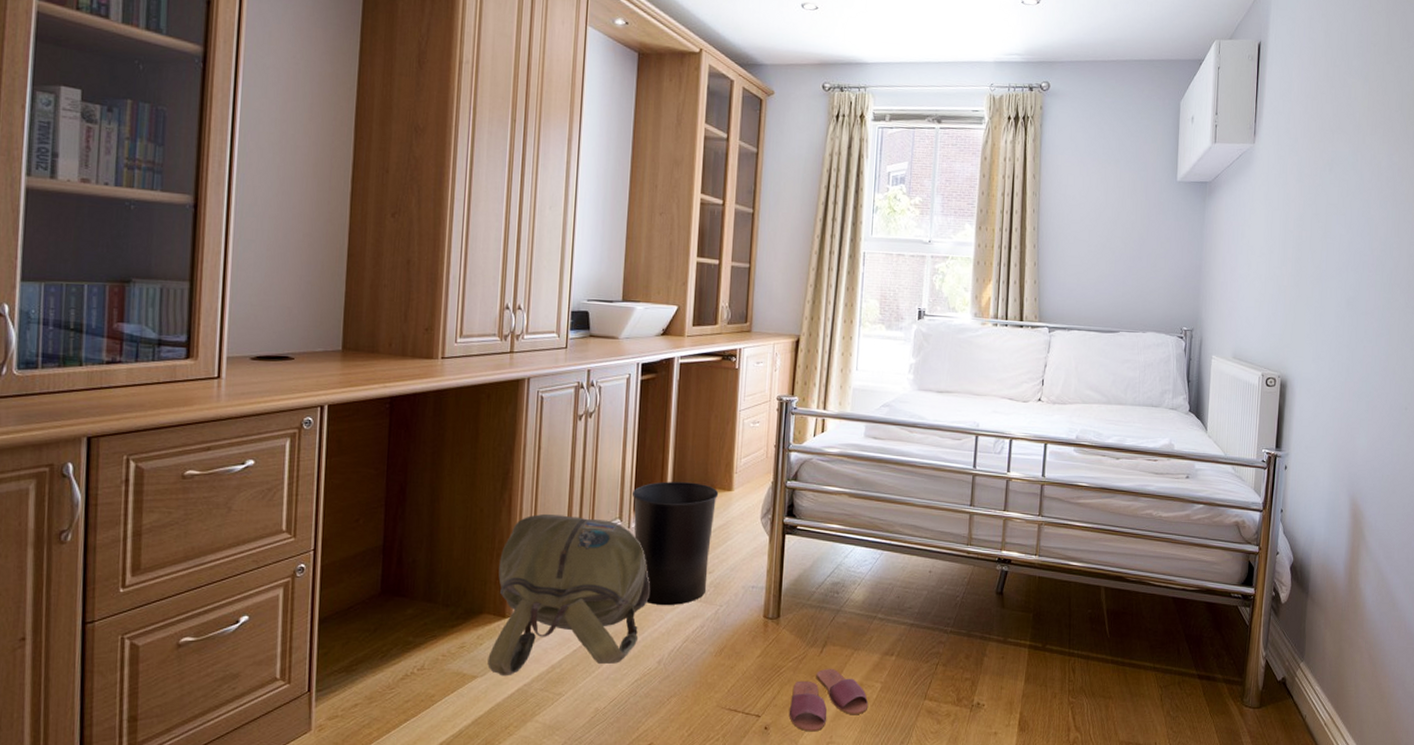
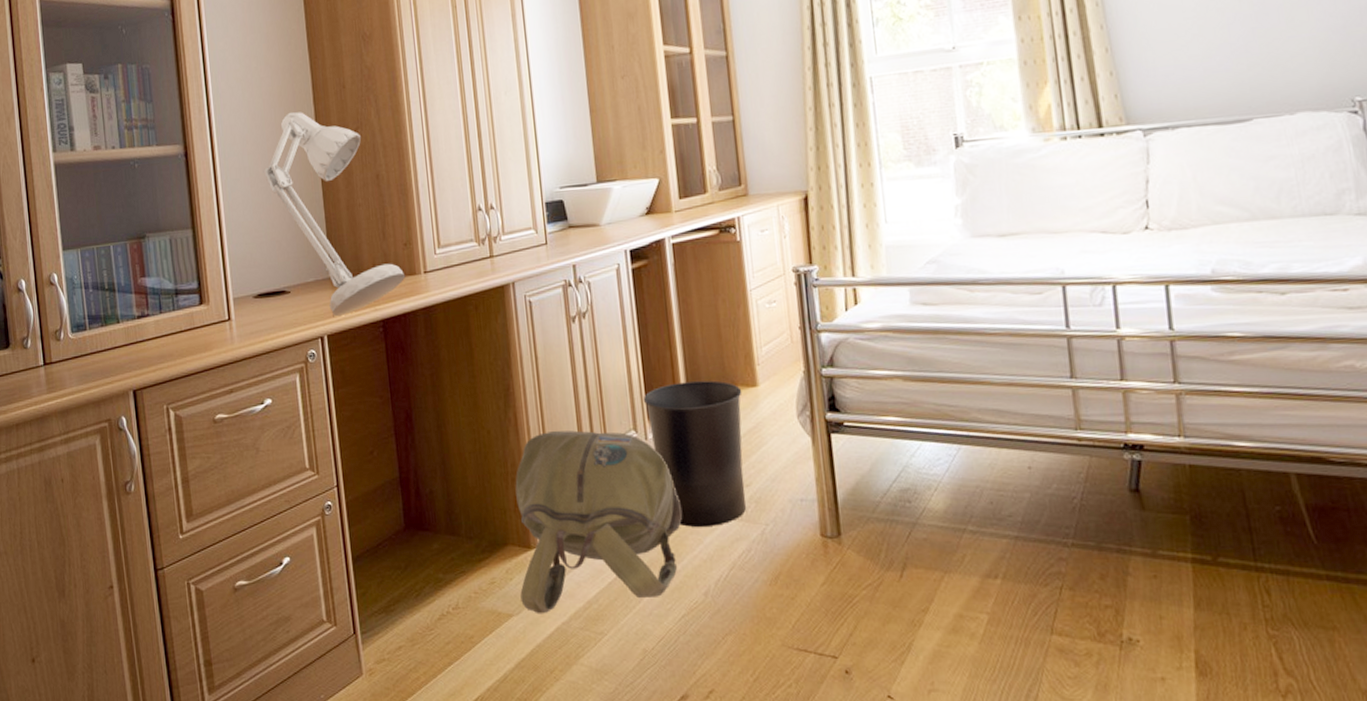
desk lamp: none [283,185,422,389] -> present [263,111,406,317]
slippers: present [789,668,869,732] -> none [872,596,976,677]

